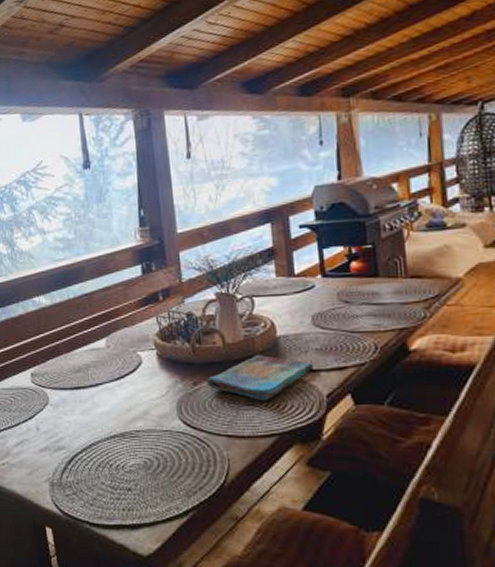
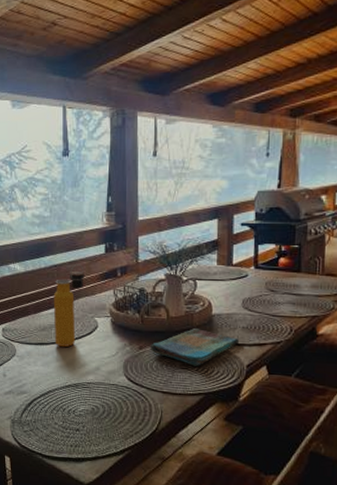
water bottle: none [86,291,121,391] -> present [53,264,84,348]

